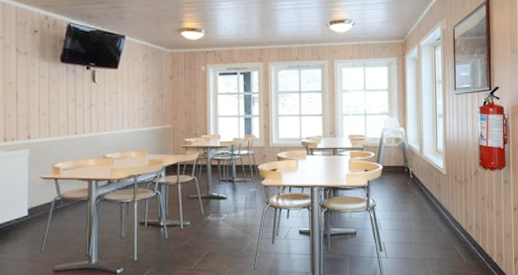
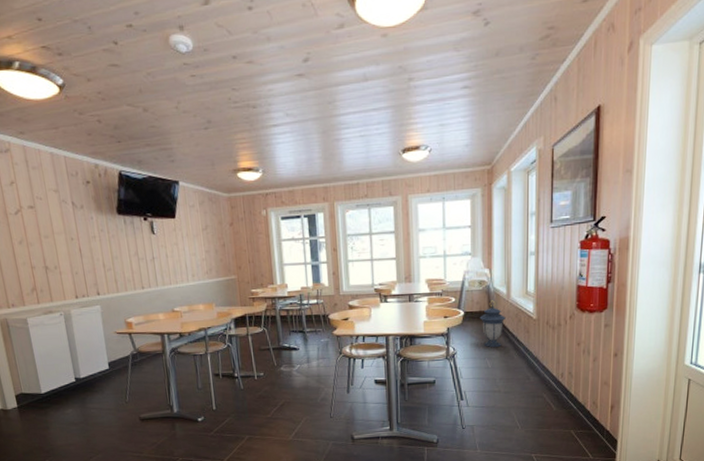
lantern: none [396,156,420,201] -> present [479,300,506,348]

